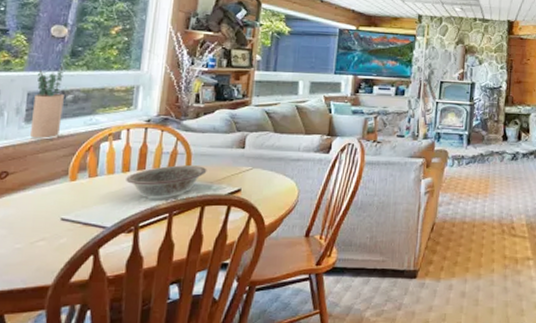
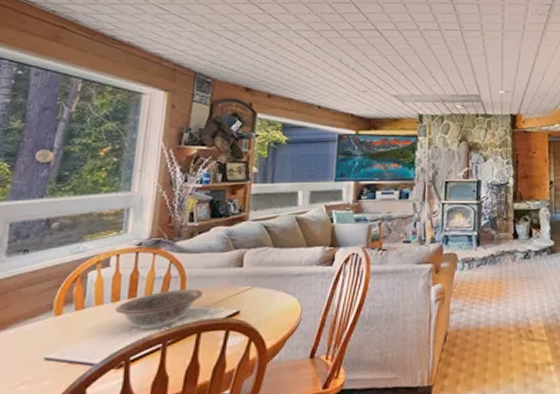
vase: present [30,66,65,139] -> none [12,193,51,272]

